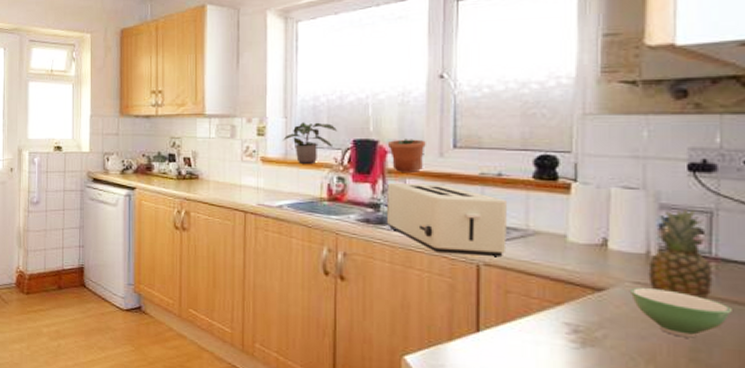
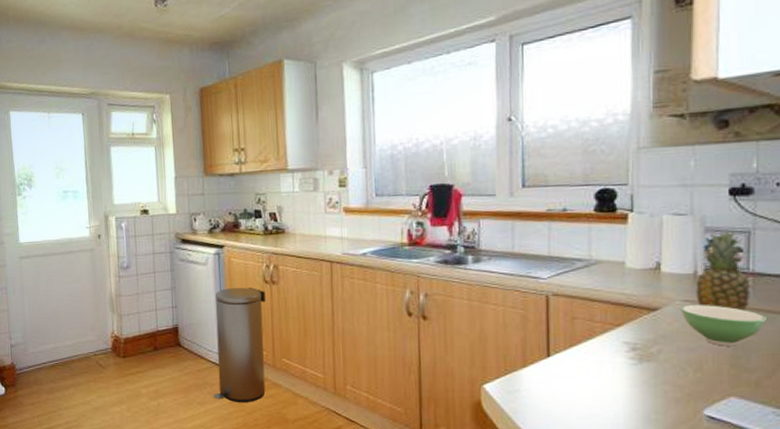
pedal bin: none [115,231,176,352] -> present [213,288,266,402]
potted plant: present [283,122,338,164] -> none [364,170,416,212]
planter: present [387,139,426,172] -> none [461,181,497,214]
toaster: present [387,182,508,258] -> none [463,222,573,288]

